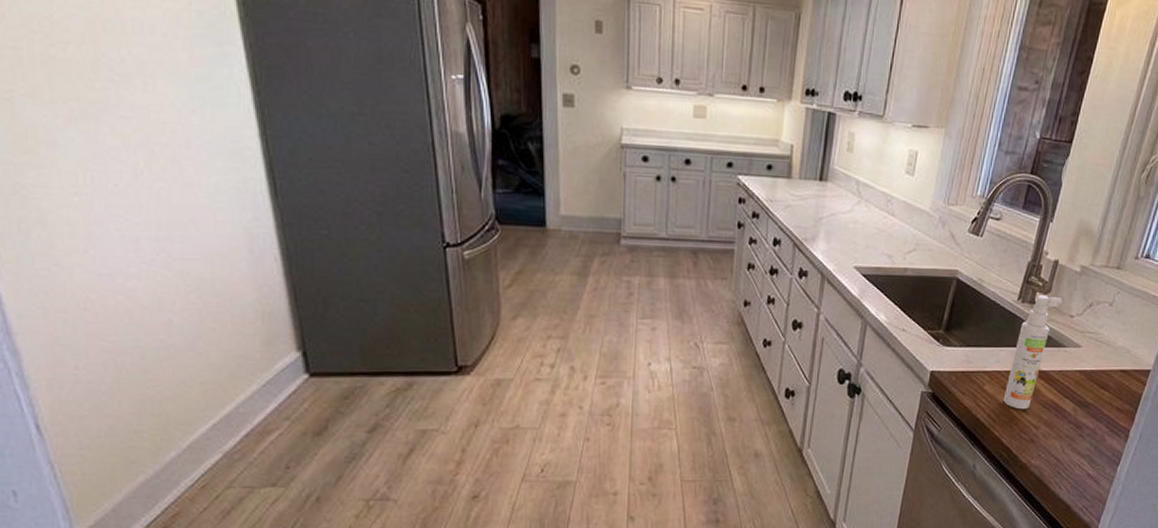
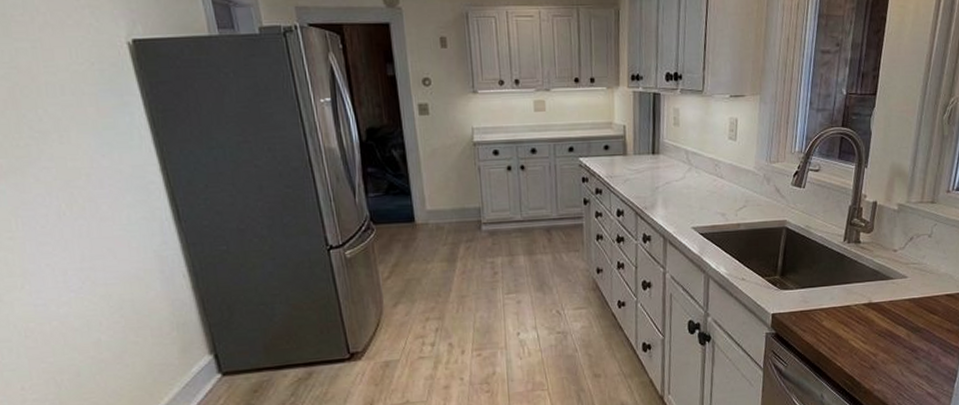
spray bottle: present [1003,294,1062,410] -> none [841,233,885,341]

